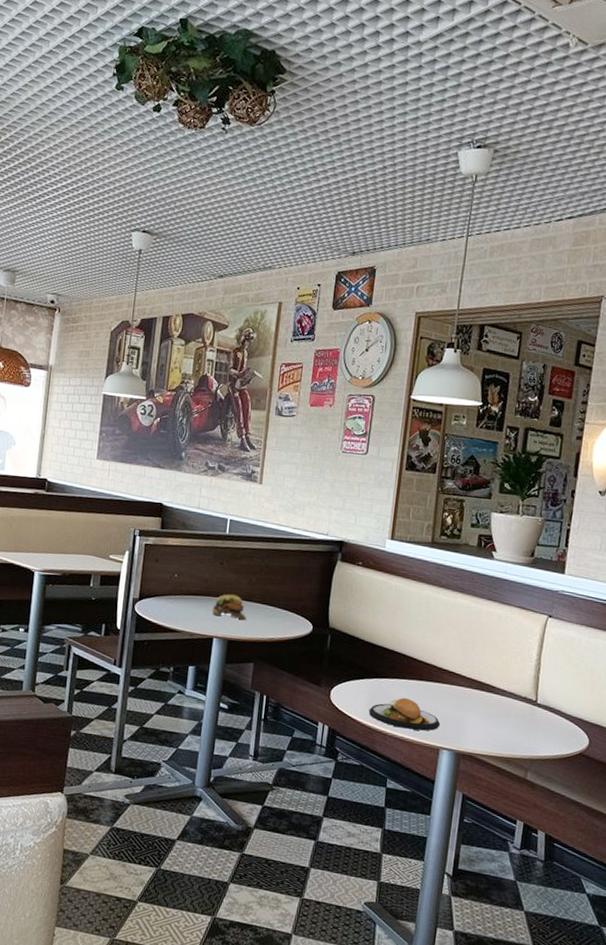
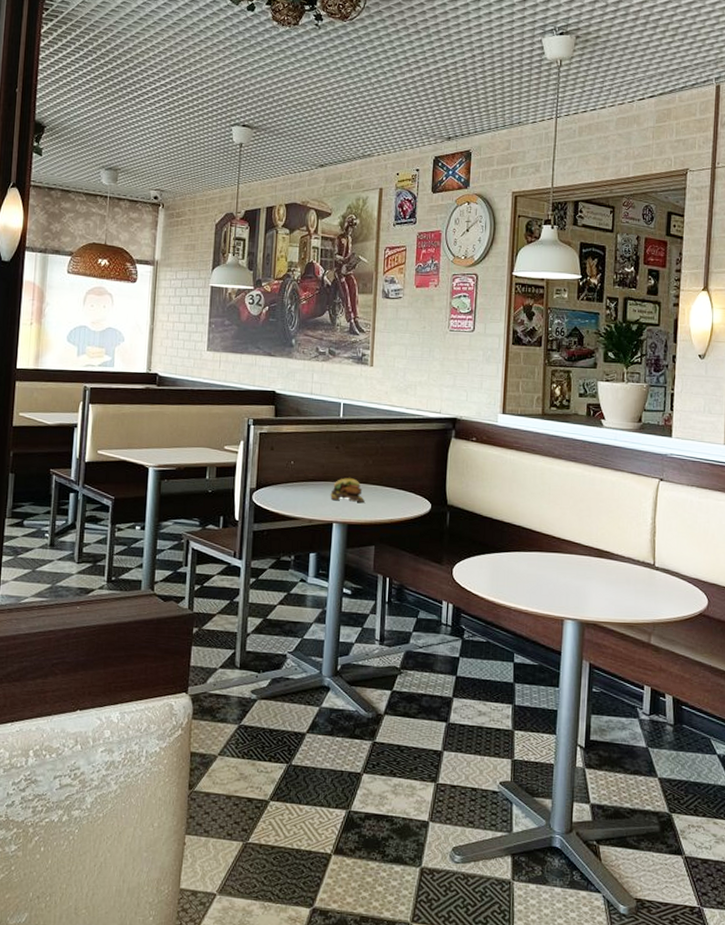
burger: present [368,697,441,731] -> none [491,570,563,602]

